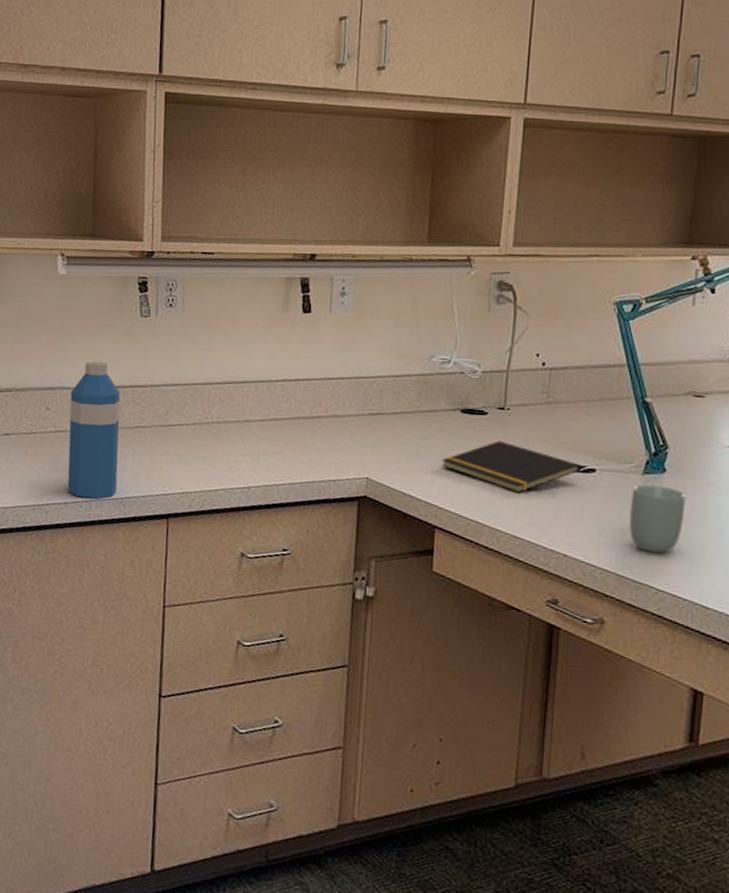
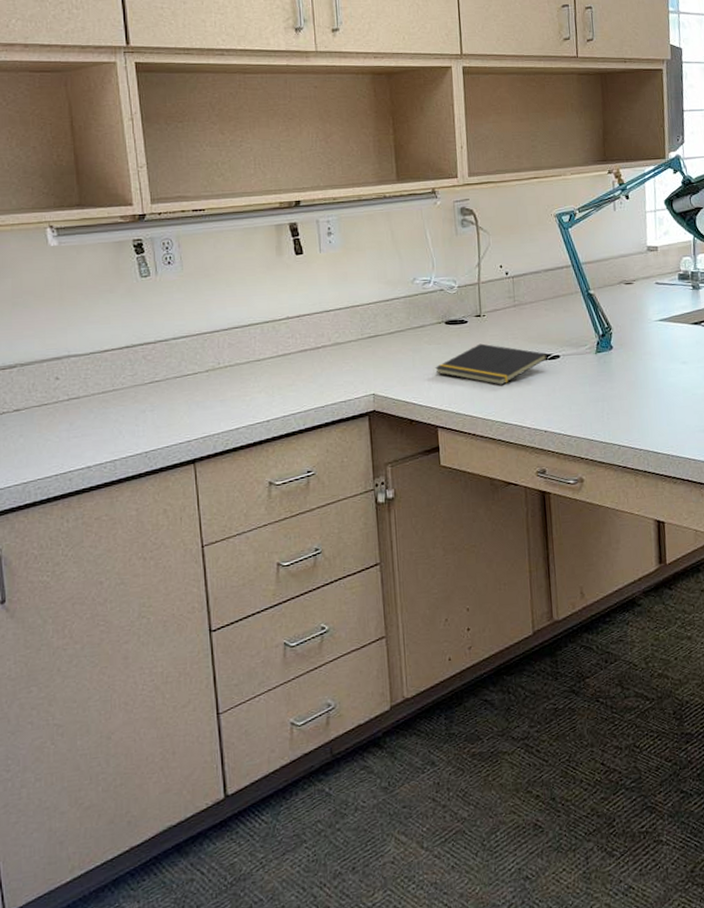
water bottle: present [67,360,120,499] -> none [79,325,140,459]
cup: present [629,484,686,553] -> none [589,360,631,416]

